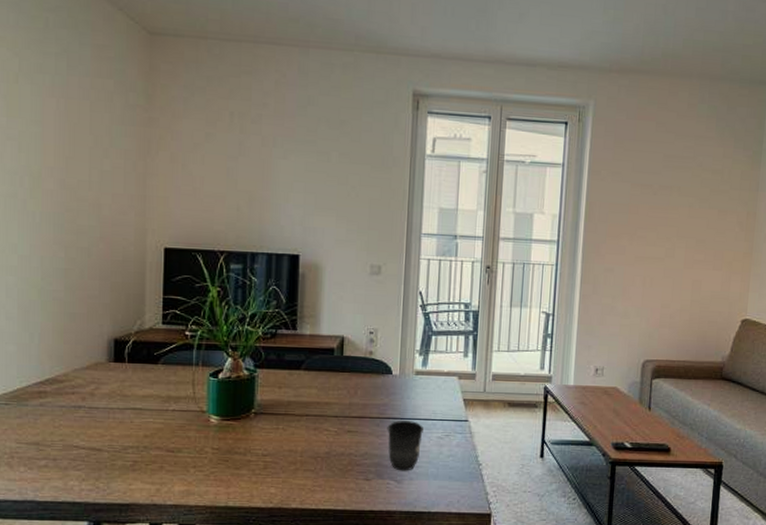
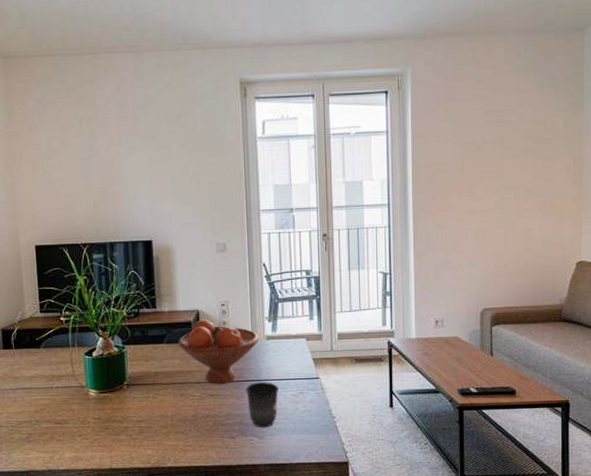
fruit bowl: none [317,347,408,421] -> present [178,319,260,385]

